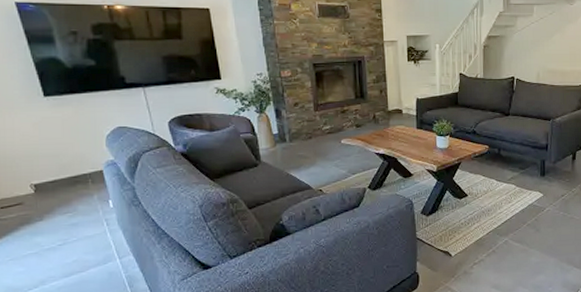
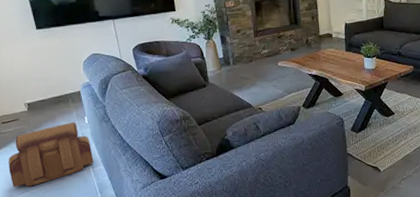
backpack: none [10,206,121,283] -> present [8,122,94,187]

